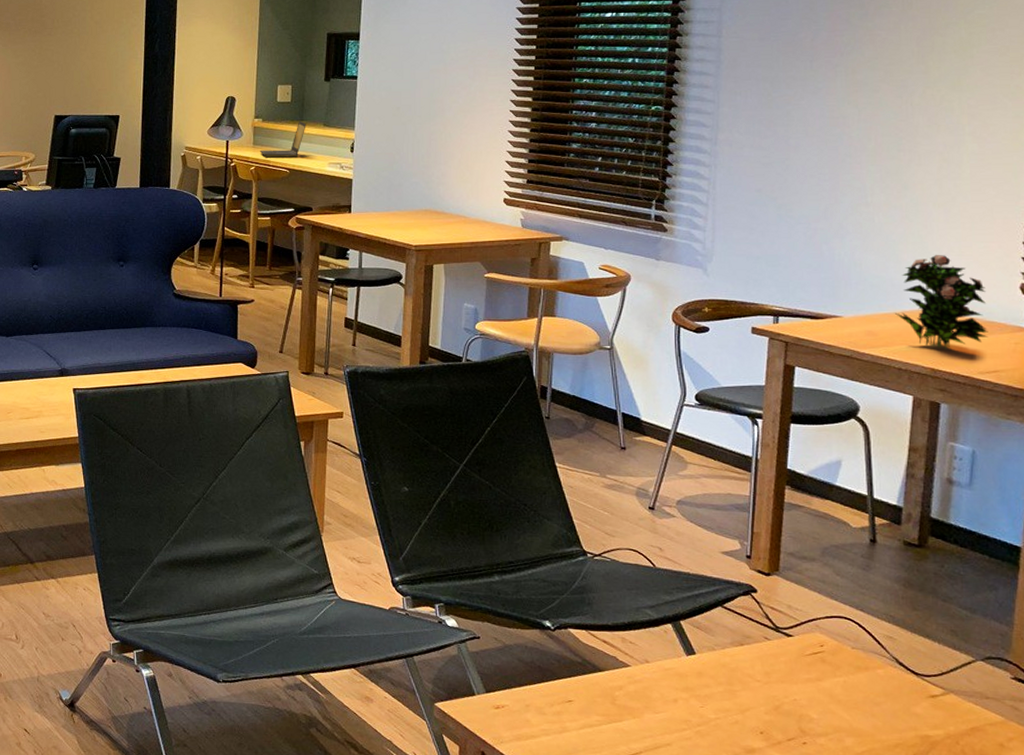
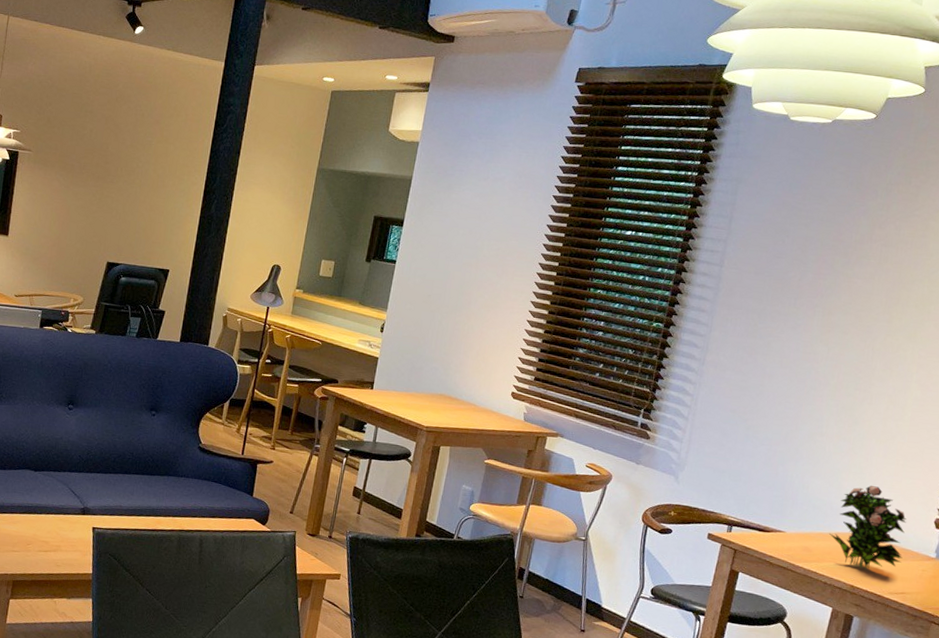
laptop computer: present [259,120,306,158] -> none [296,296,343,331]

